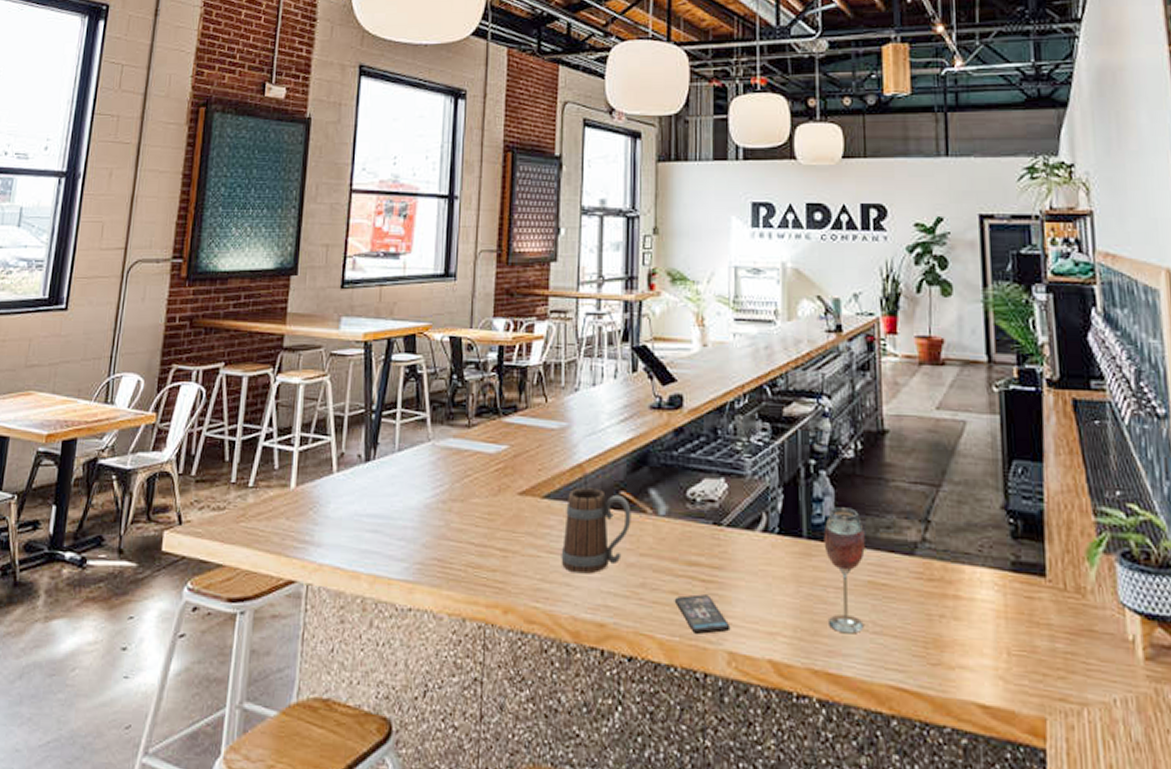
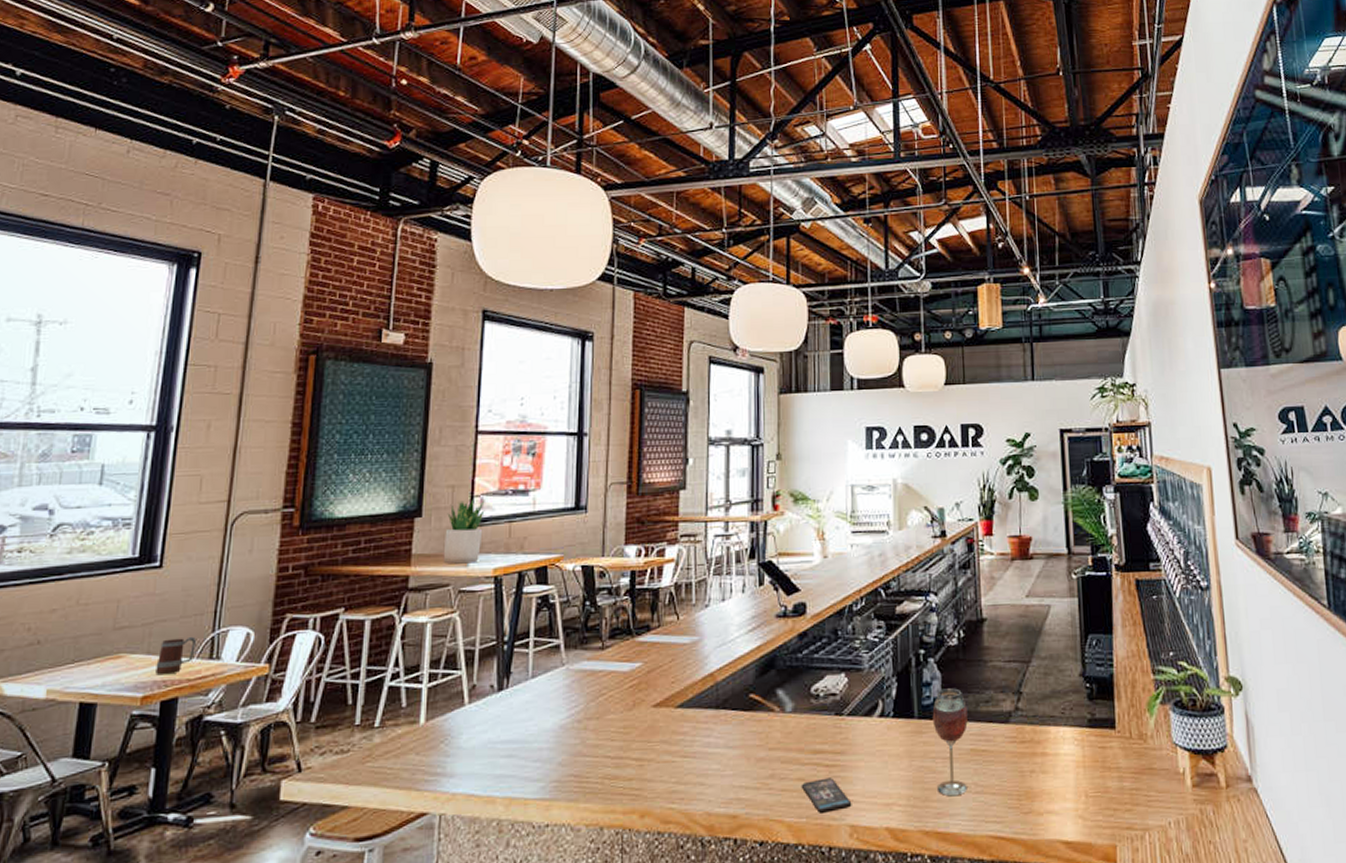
beer mug: none [59,379,95,415] -> present [155,636,197,676]
planter: none [316,258,357,326] -> present [443,497,485,564]
beer mug: present [561,487,631,574] -> none [695,694,761,773]

